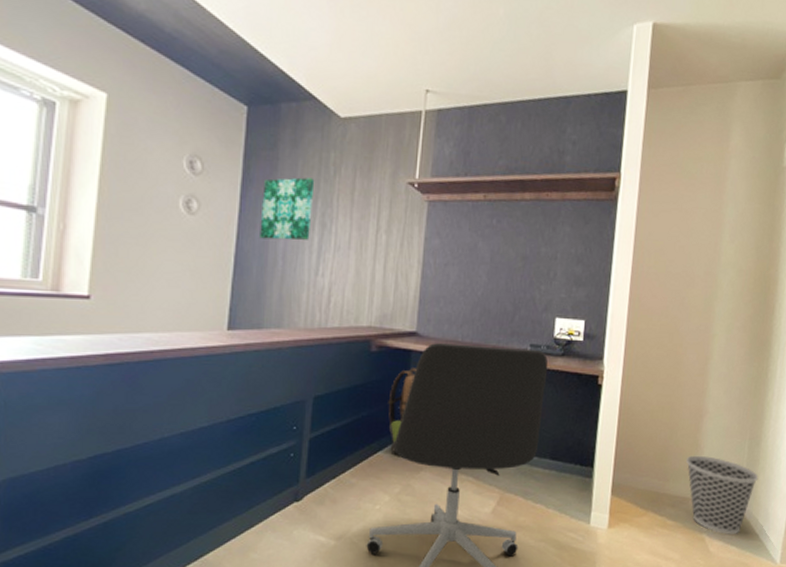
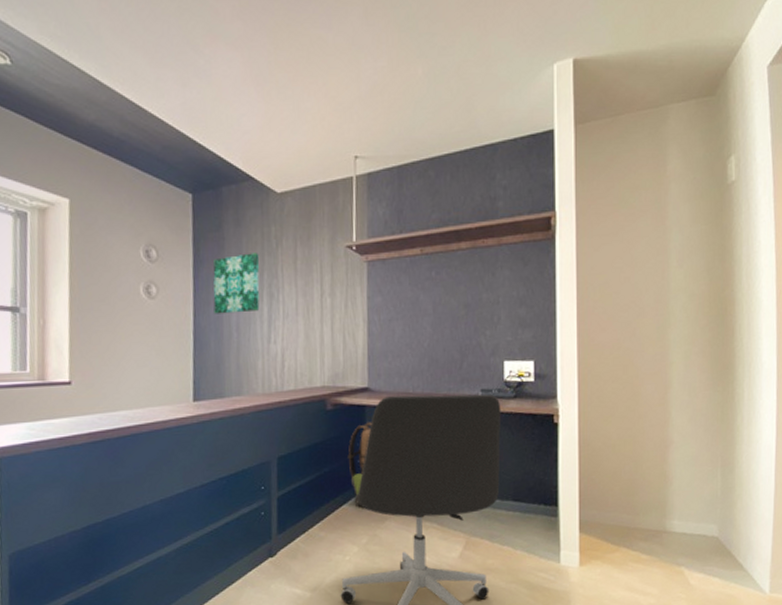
wastebasket: present [685,455,759,534] -> none [654,486,736,566]

